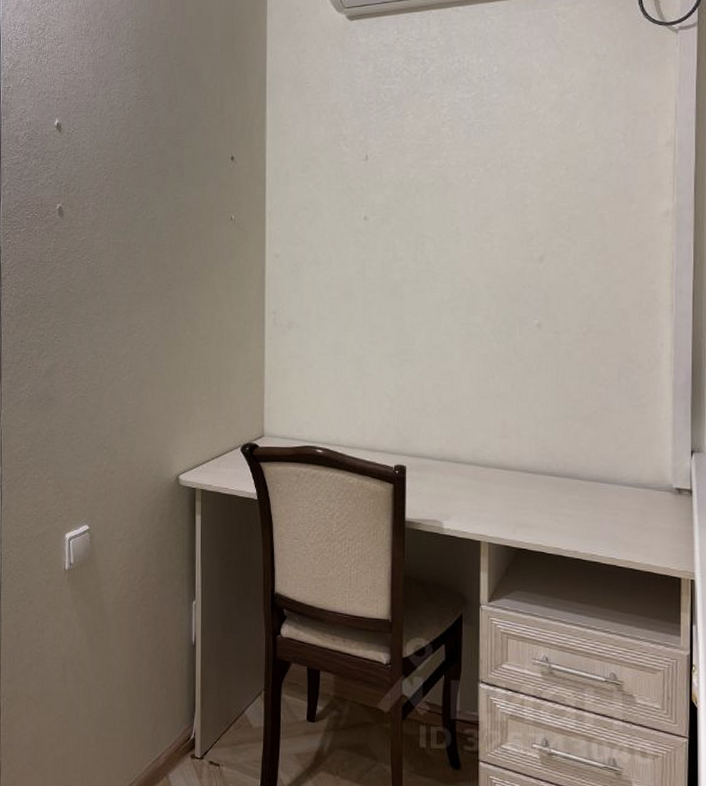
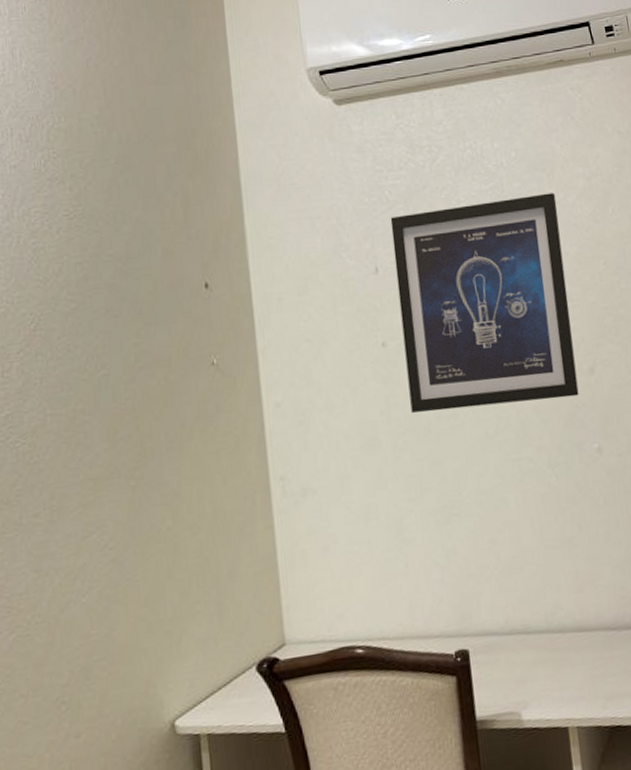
wall art: none [382,104,529,279] -> present [390,193,579,414]

